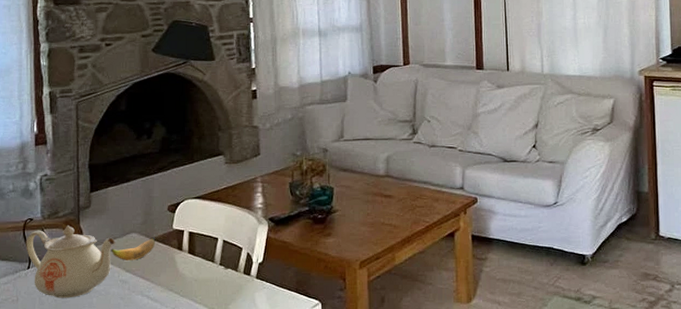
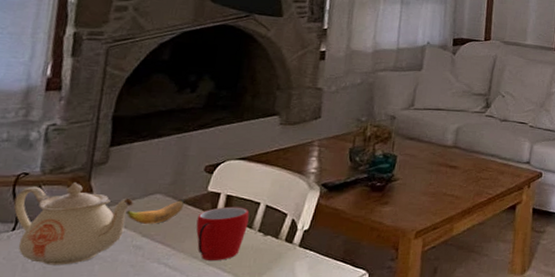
mug: none [168,242,210,293] -> present [196,206,250,261]

